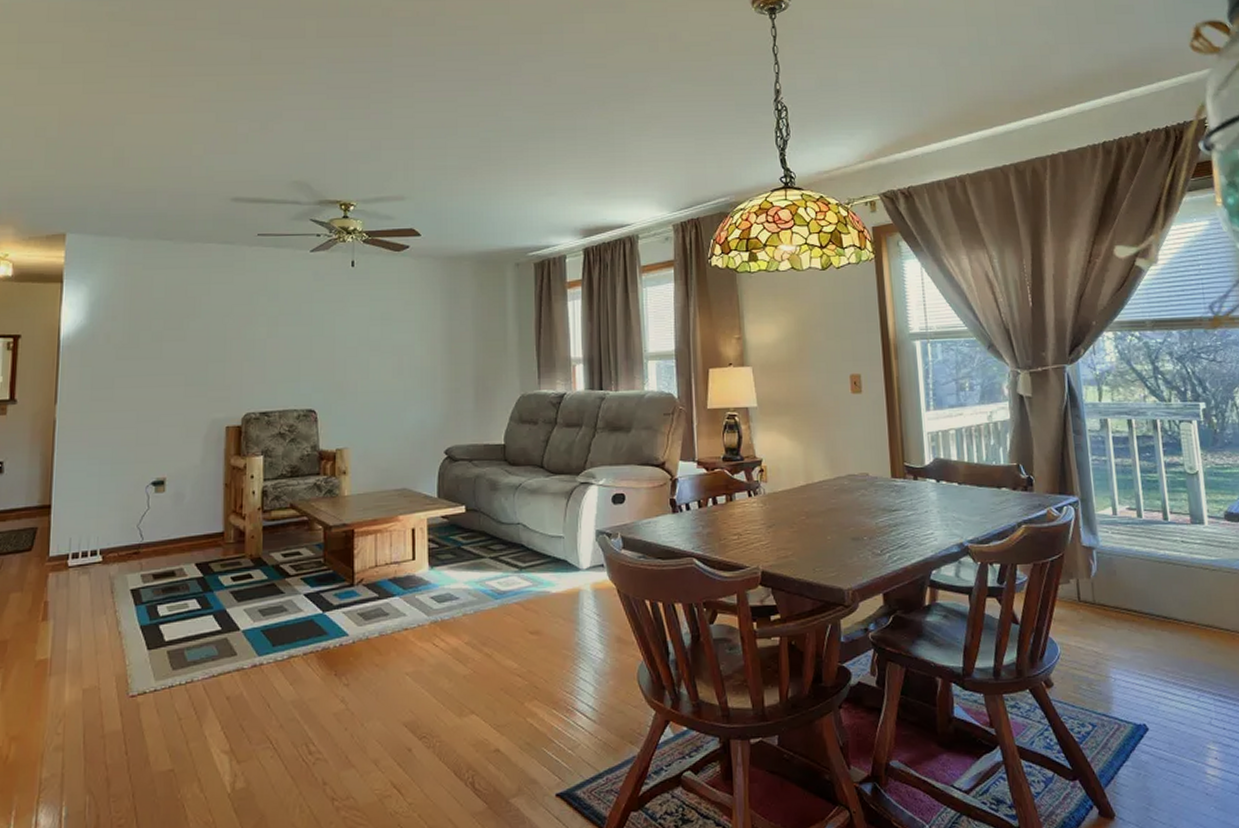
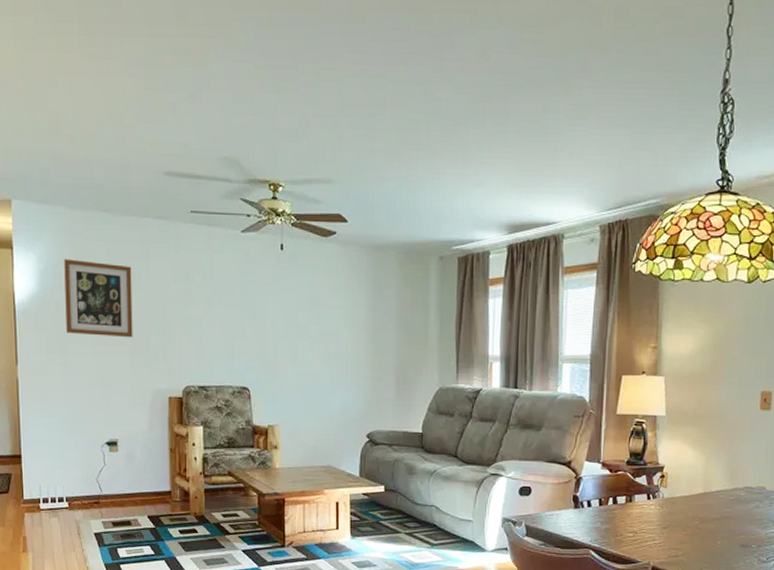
wall art: none [115,289,192,367] -> present [64,259,133,338]

